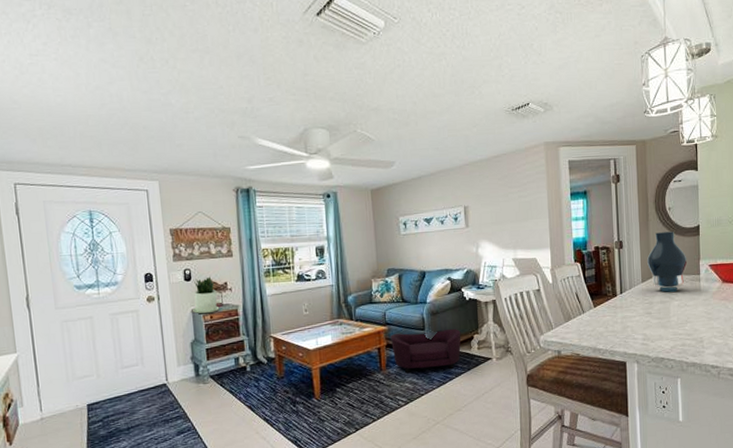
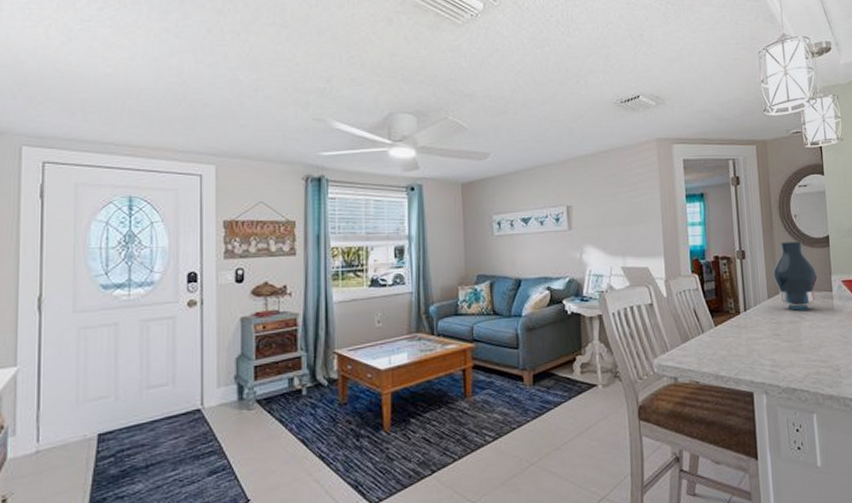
planter: present [193,276,220,314] -> none [242,278,275,324]
dog bed: present [391,328,461,374] -> none [478,347,562,402]

